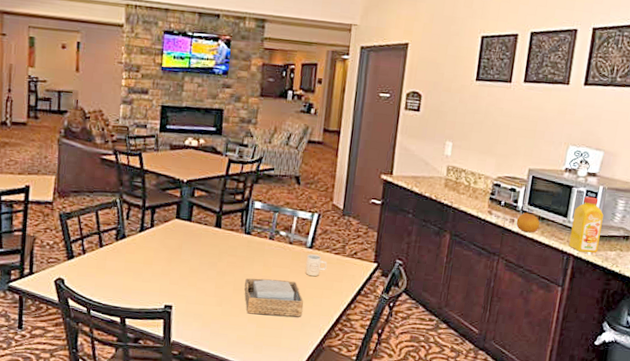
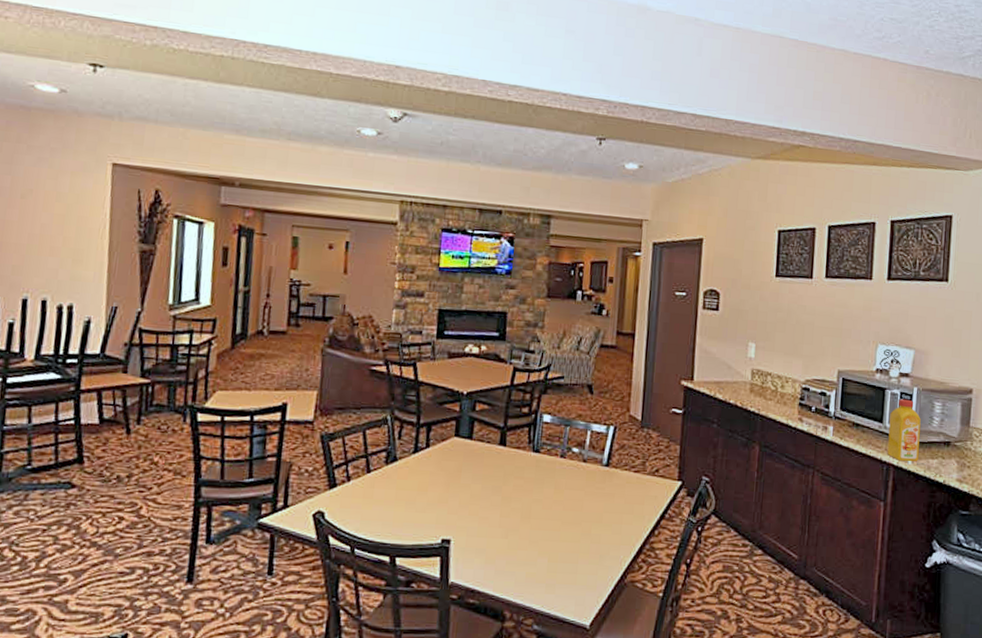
napkin holder: present [244,278,304,317] -> none [533,503,601,548]
mug: present [305,254,327,277] -> none [601,473,626,500]
fruit: present [516,212,540,233] -> none [829,418,855,441]

